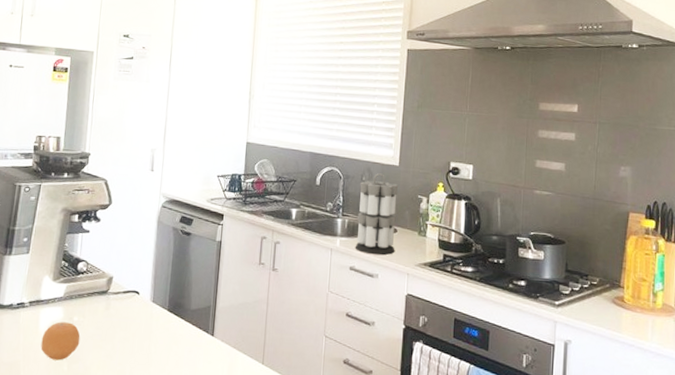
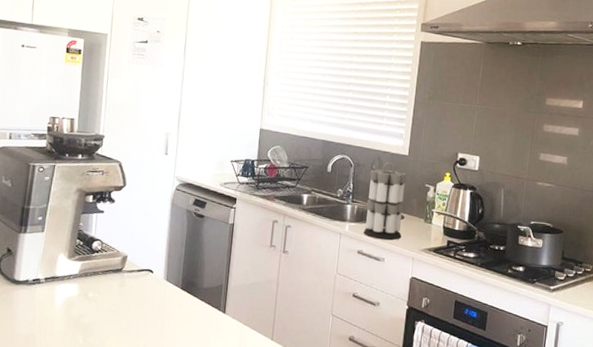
fruit: present [40,322,81,361] -> none [56,297,96,334]

